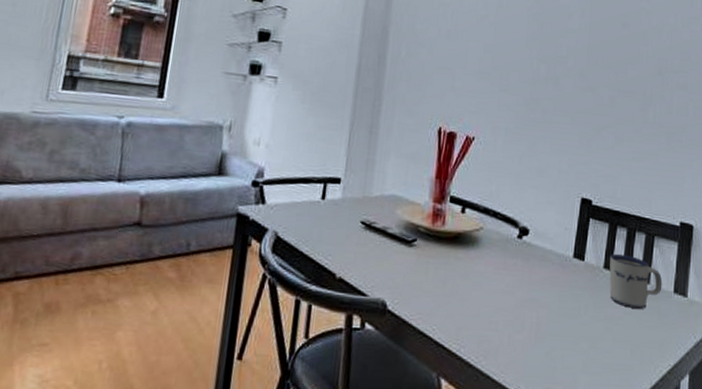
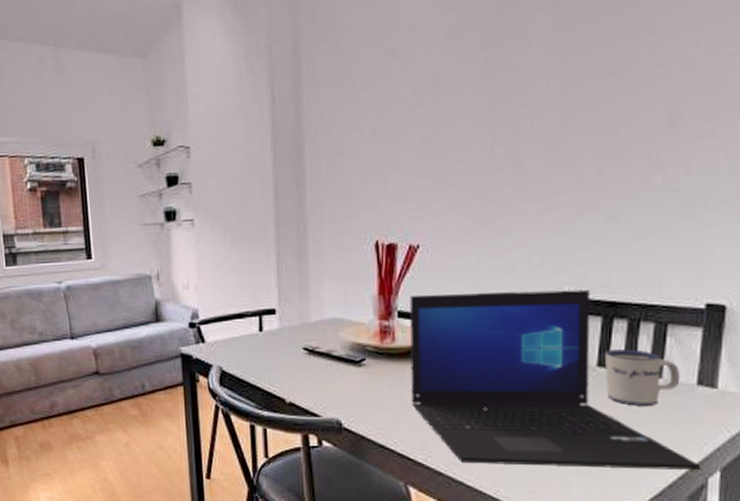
laptop: none [452,182,676,374] -> present [410,289,701,471]

